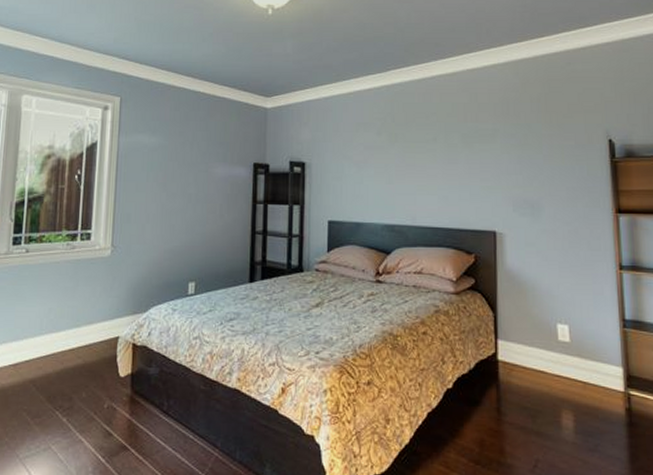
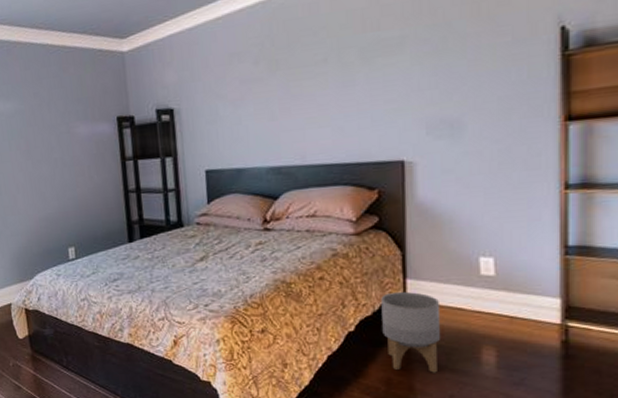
planter: none [476,351,528,436] -> present [381,291,441,373]

